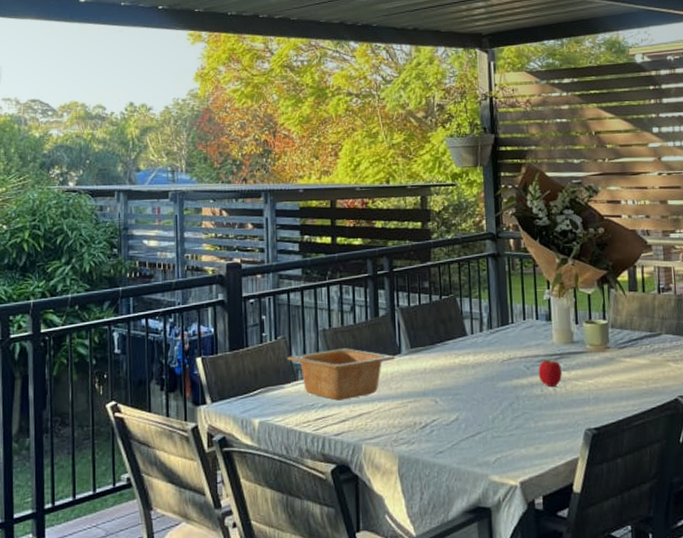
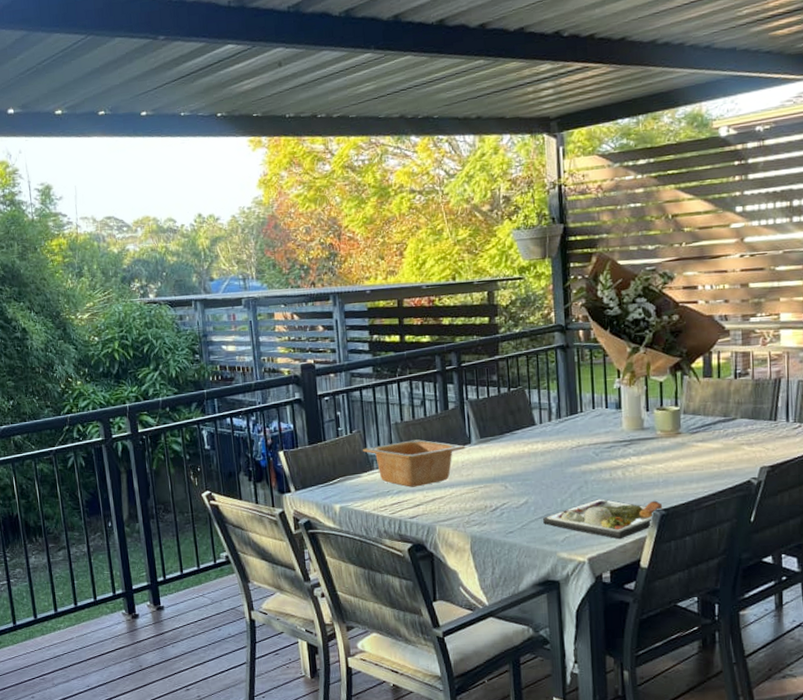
dinner plate: none [474,416,596,461] -> present [543,499,665,540]
fruit: present [538,358,562,388] -> none [607,444,631,472]

